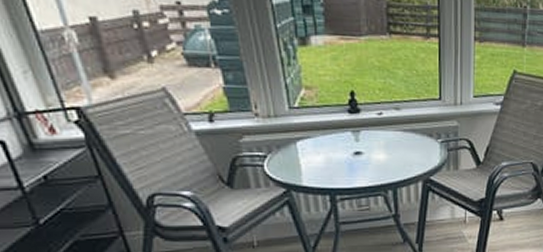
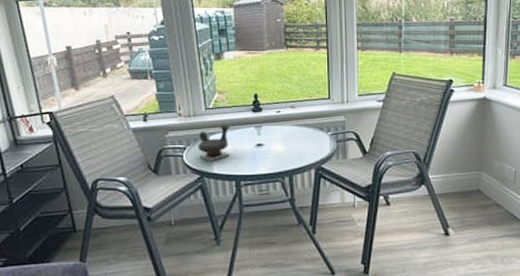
teapot: none [282,128,323,172] -> present [198,124,231,161]

